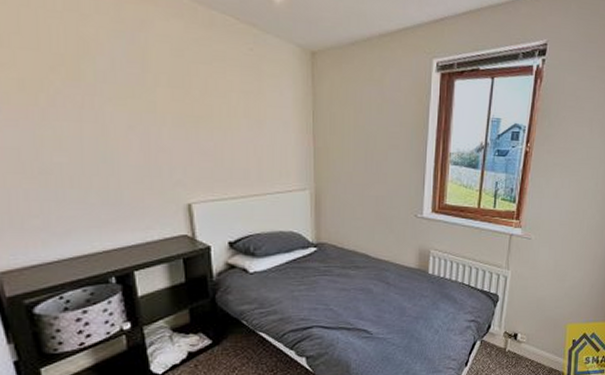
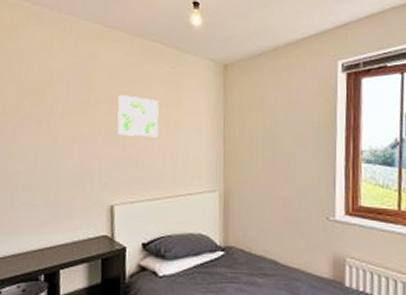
wall art: none [183,78,239,131] -> present [117,95,159,138]

